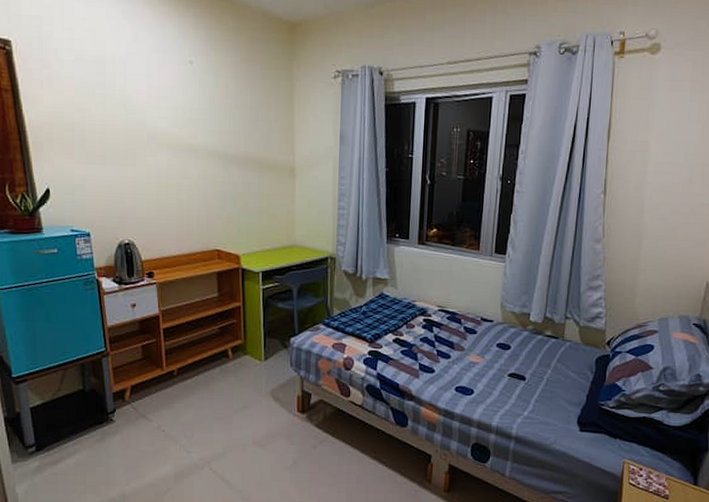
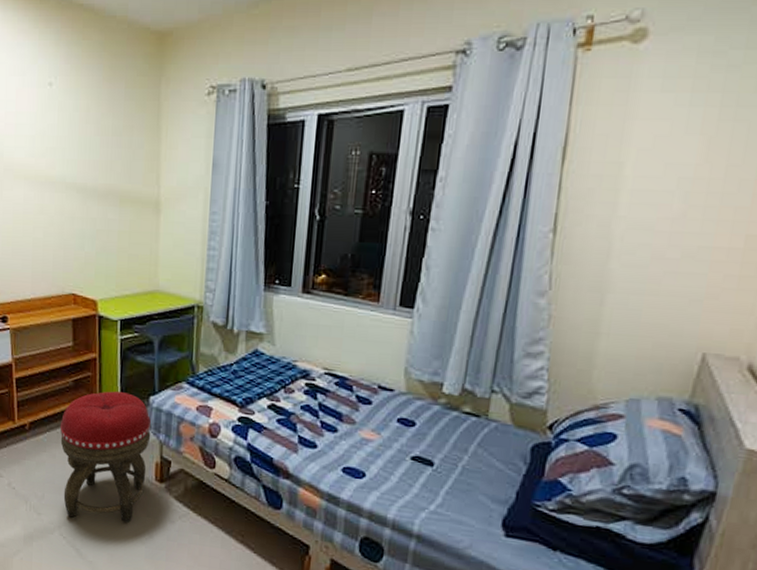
footstool: none [207,335,293,452] -> present [60,391,151,523]

